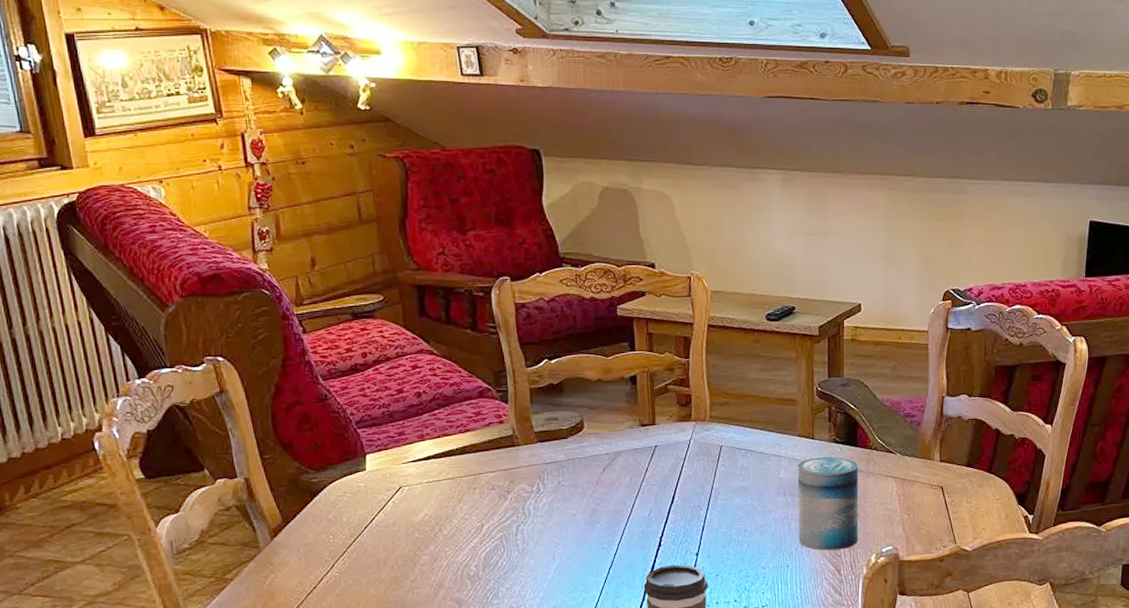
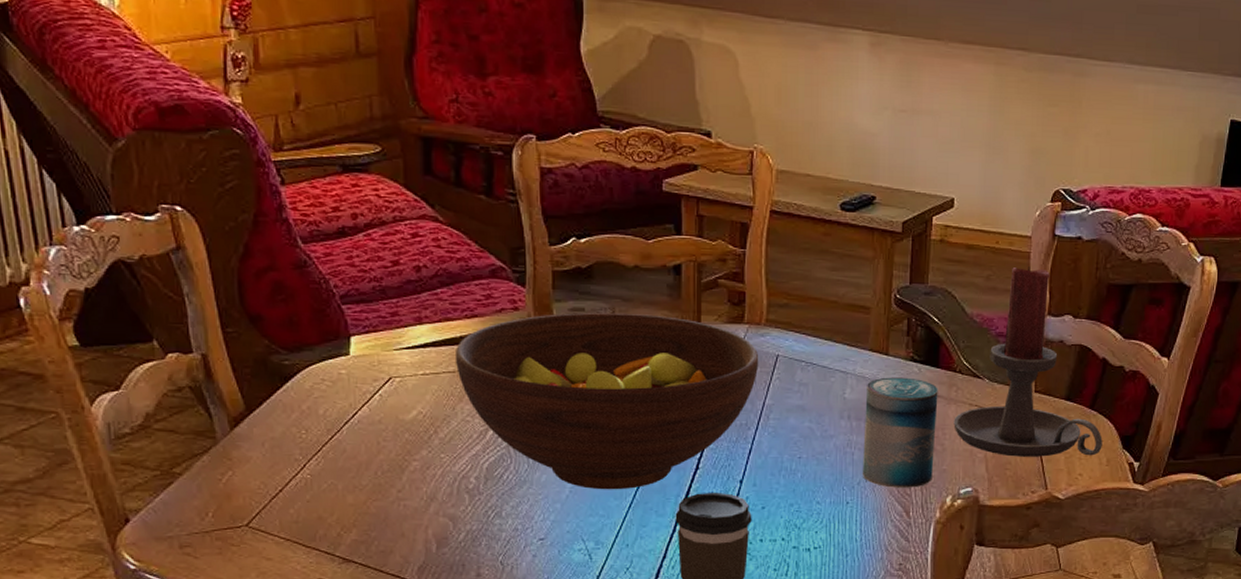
fruit bowl: none [453,419,706,569] -> present [456,312,759,490]
candle holder: none [873,356,1001,518] -> present [953,267,1103,457]

